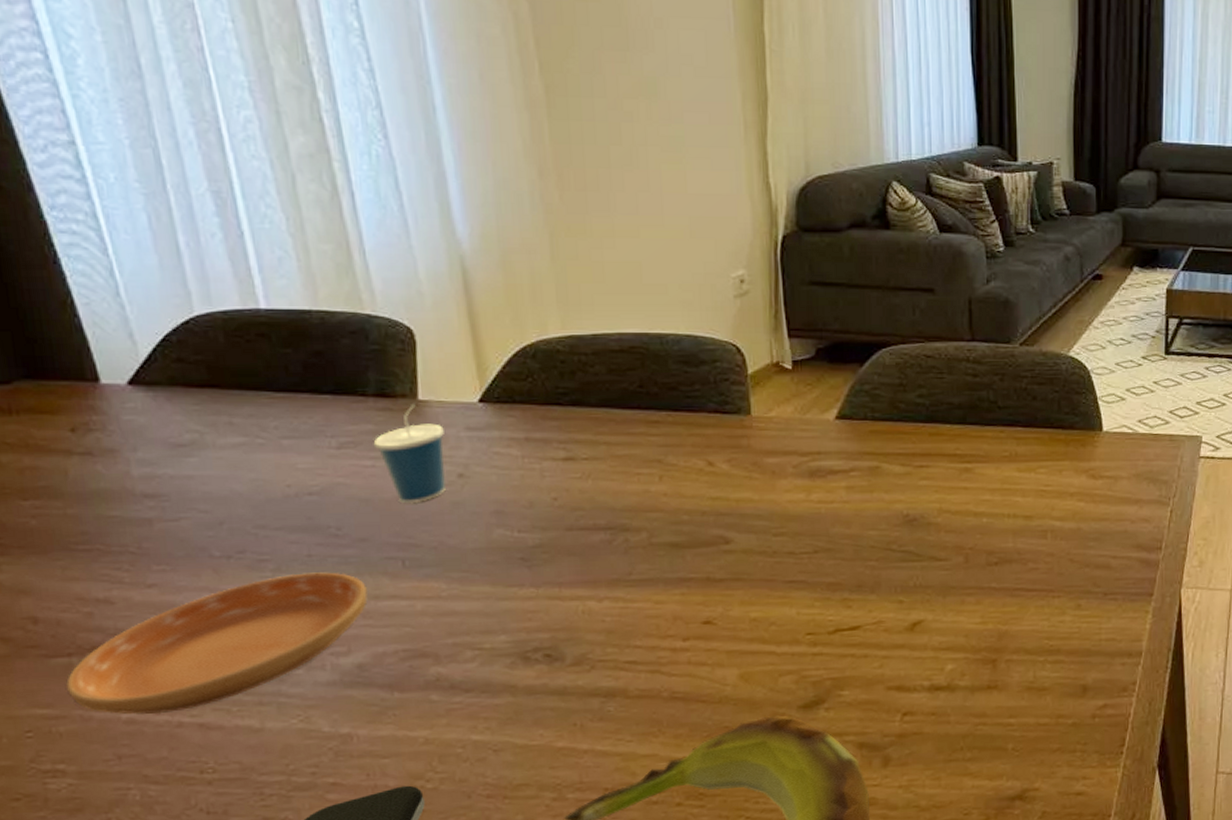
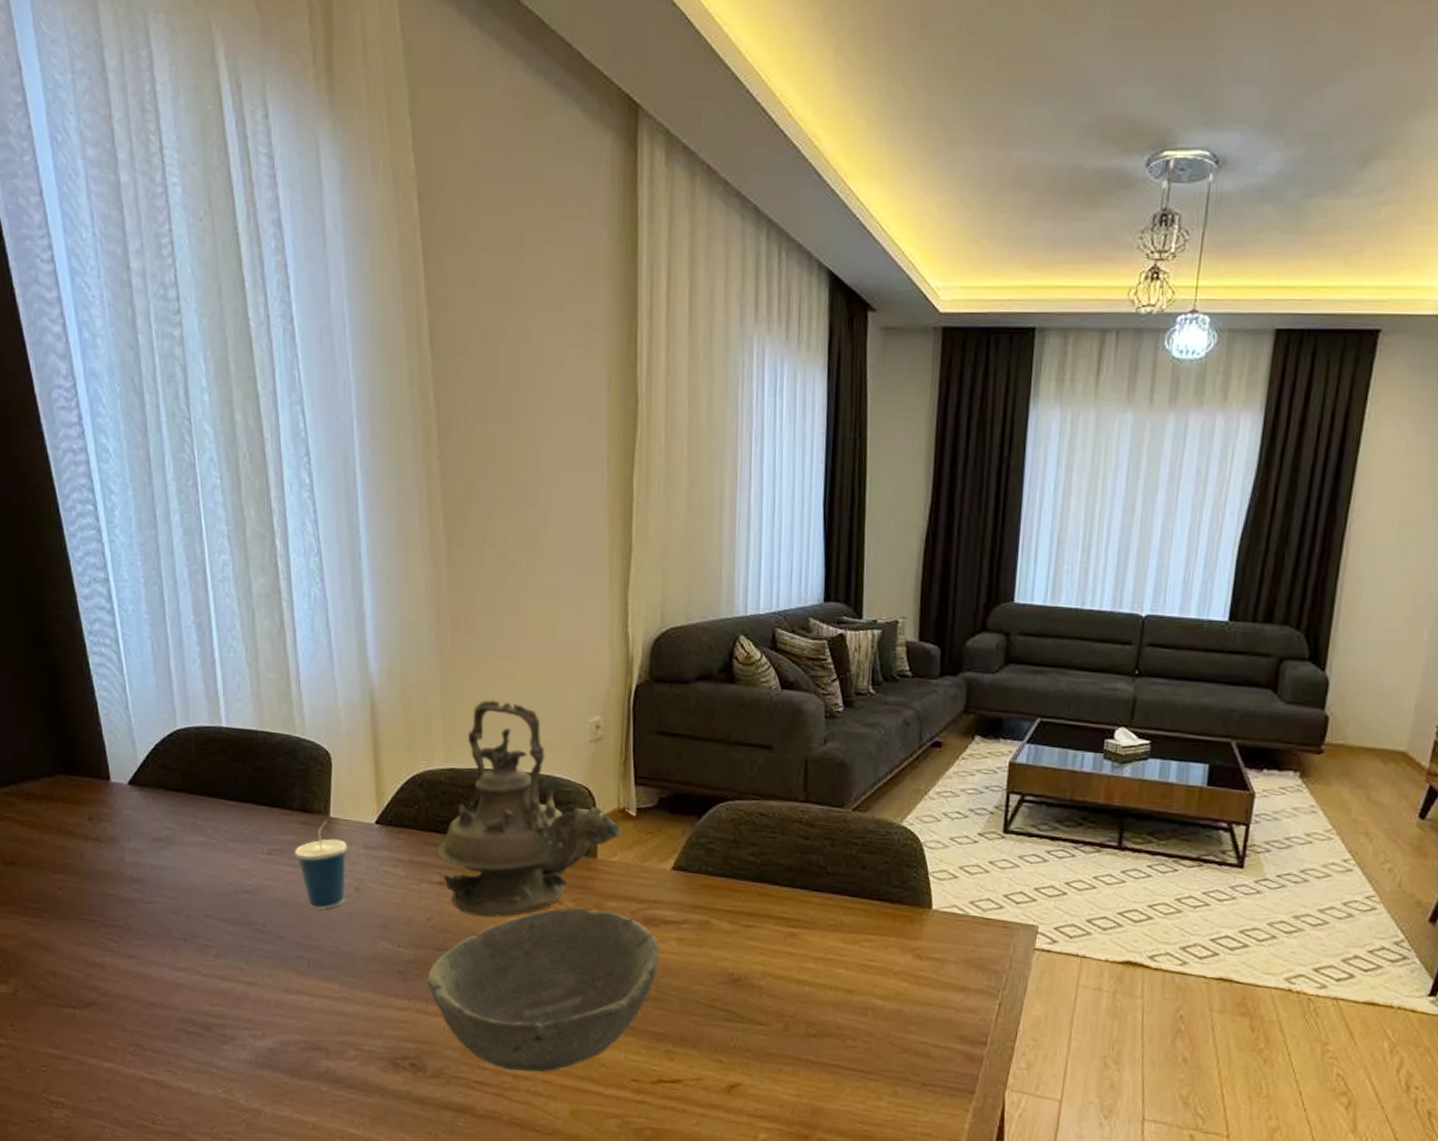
saucer: present [65,572,368,715] -> none [69,961,280,1068]
bowl: none [558,466,829,645] -> present [427,907,660,1072]
teapot: none [560,259,778,489] -> present [437,700,622,917]

